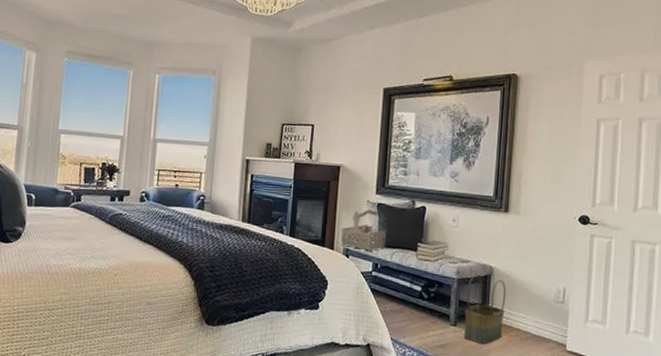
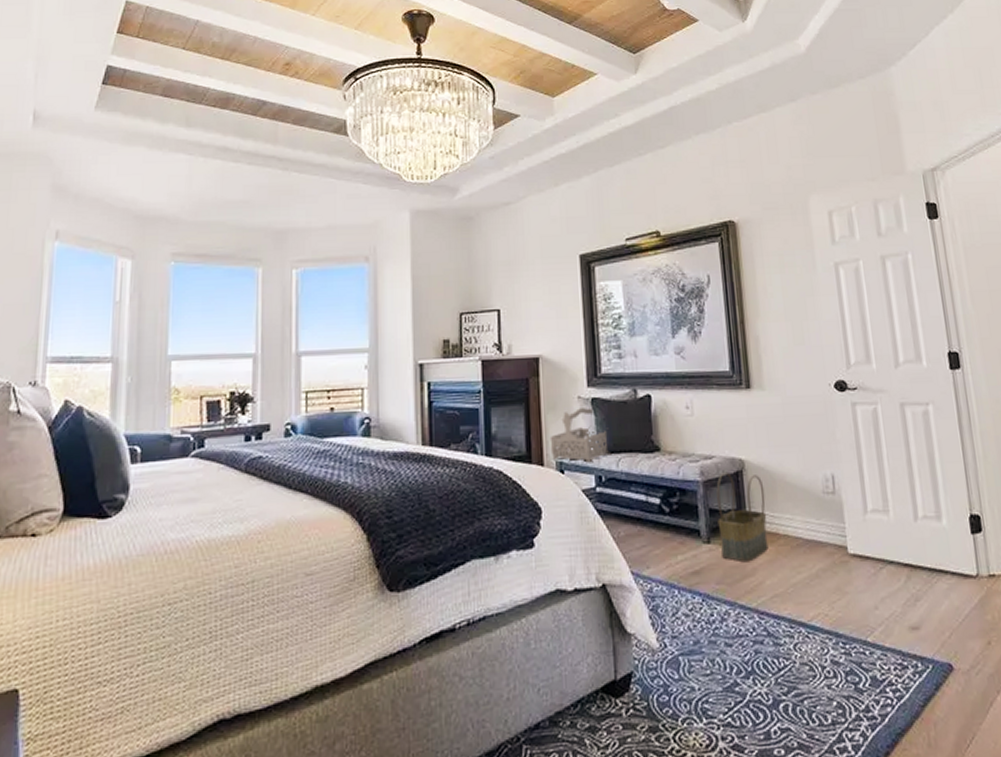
books: present [416,240,449,262] -> none [646,435,686,464]

